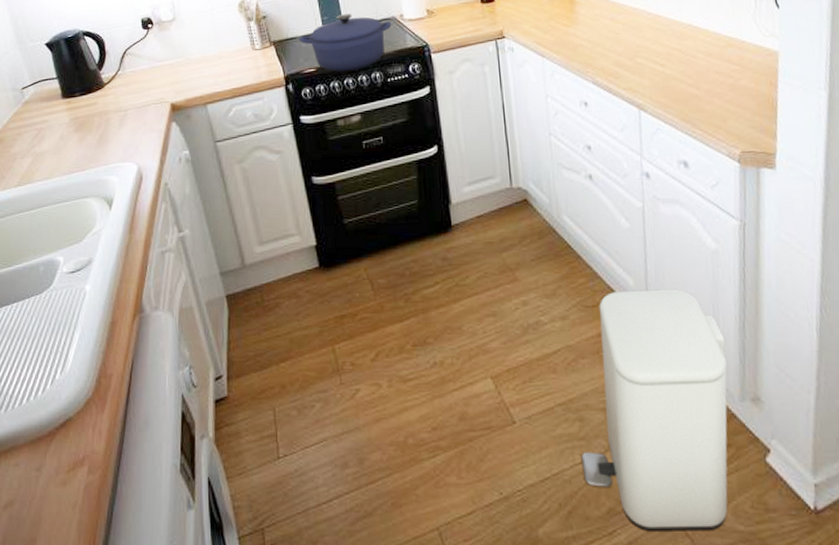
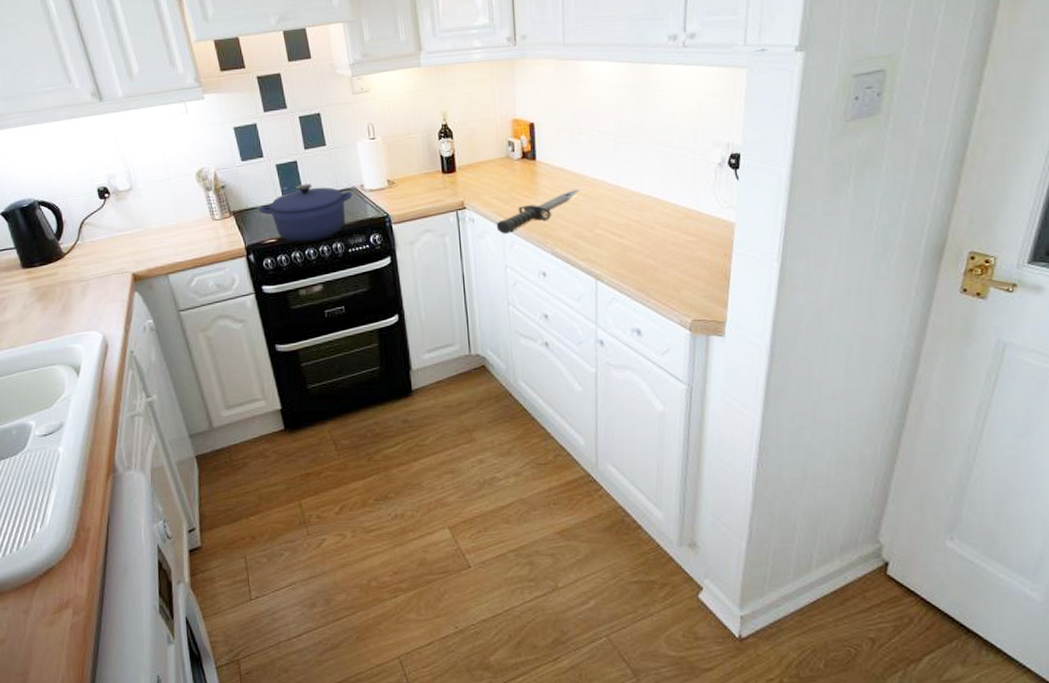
knife: none [535,18,619,64] -> present [496,190,580,235]
pedal bin: present [581,289,728,532] -> none [530,447,668,657]

